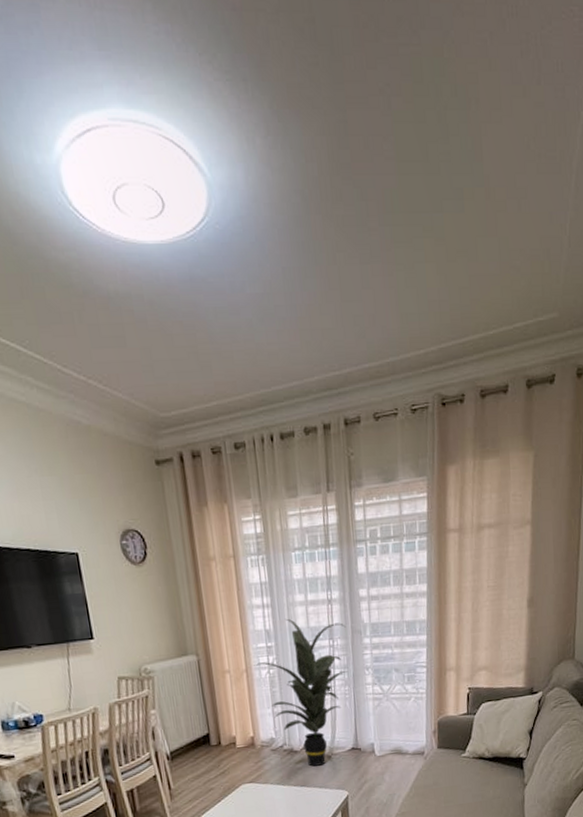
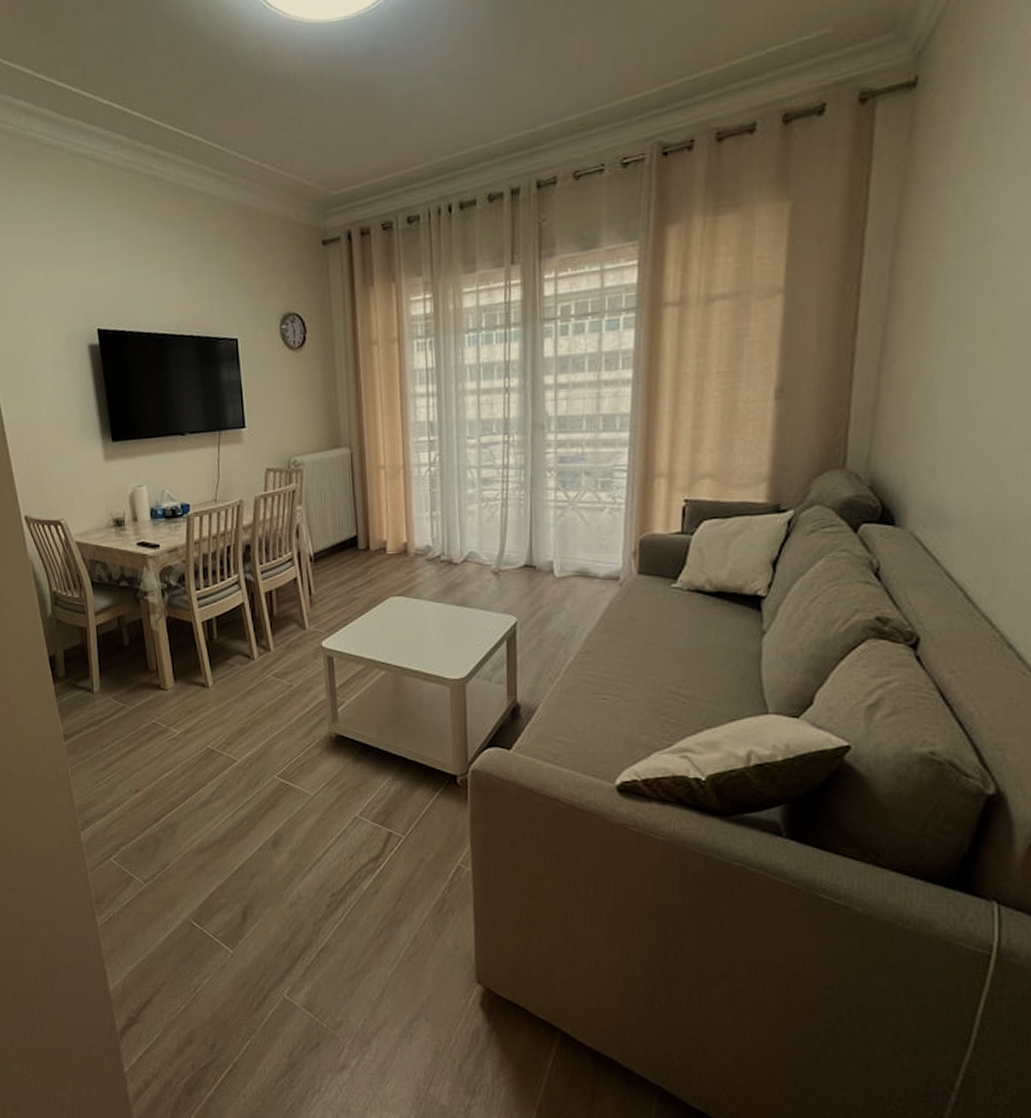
indoor plant: present [254,618,349,767] -> none [412,409,526,583]

